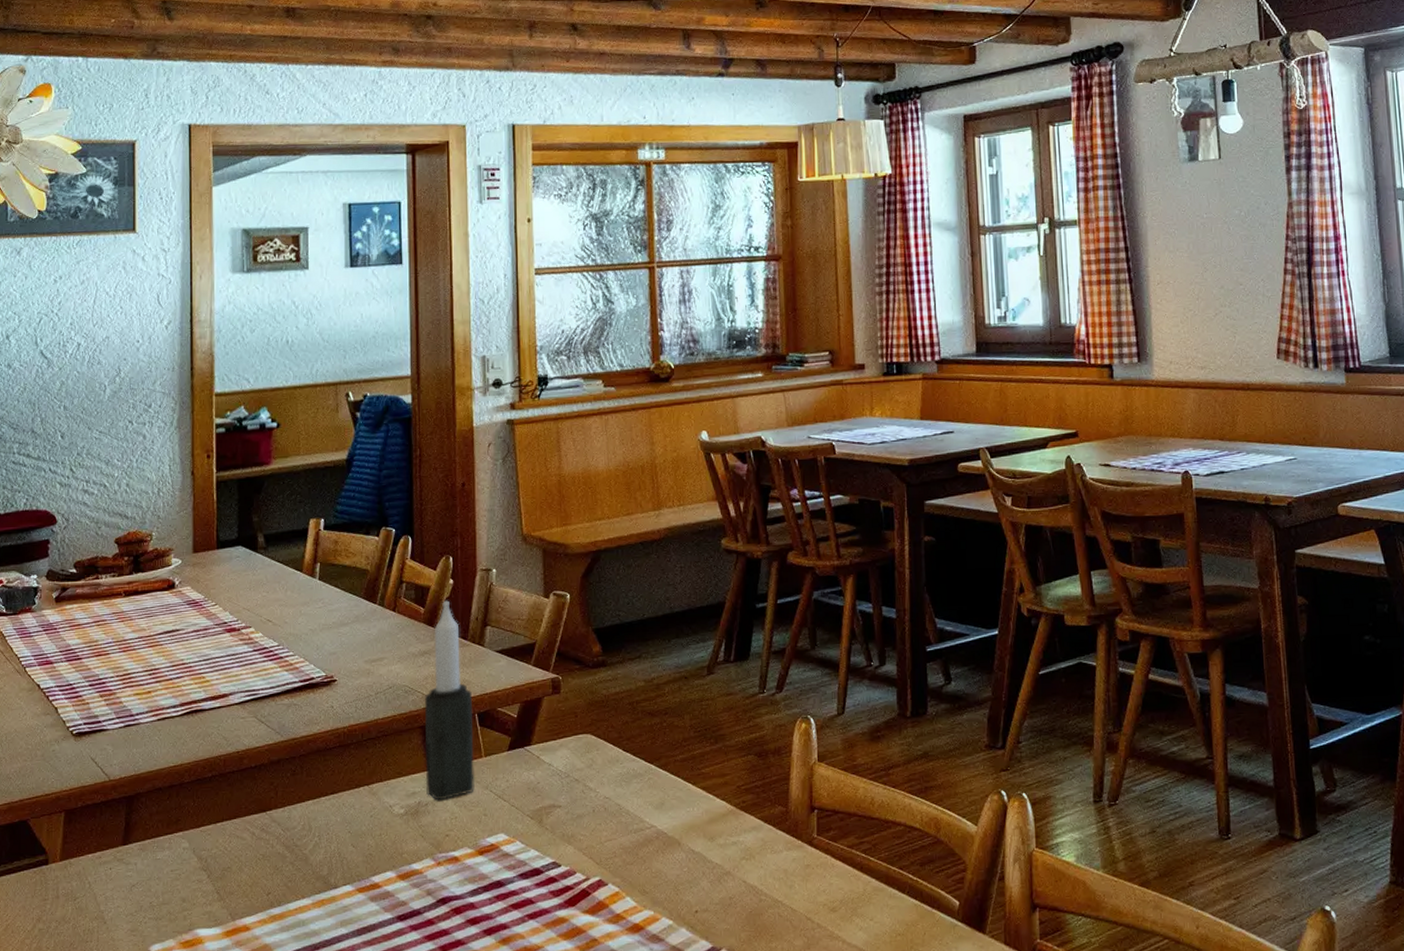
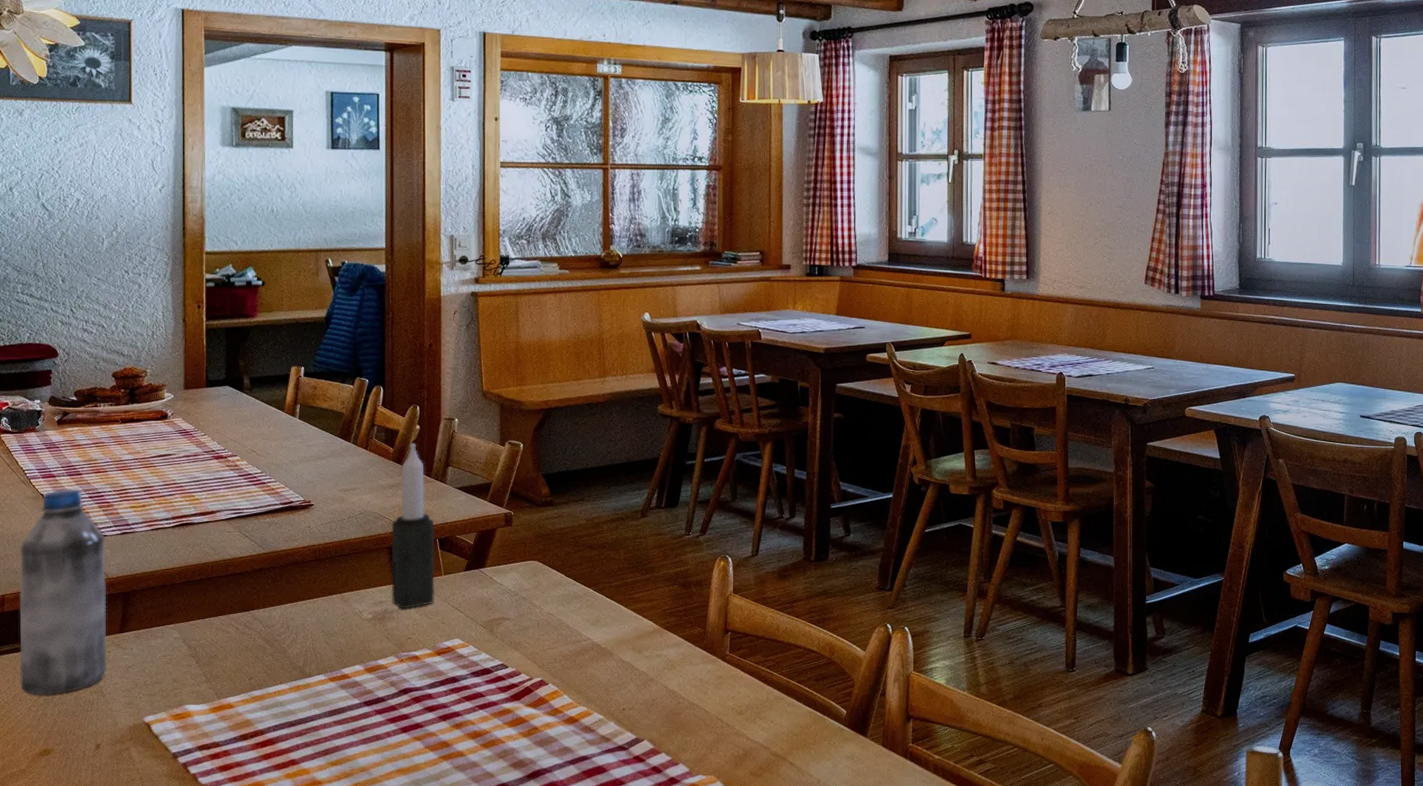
water bottle: none [12,677,109,926] -> present [19,489,107,696]

